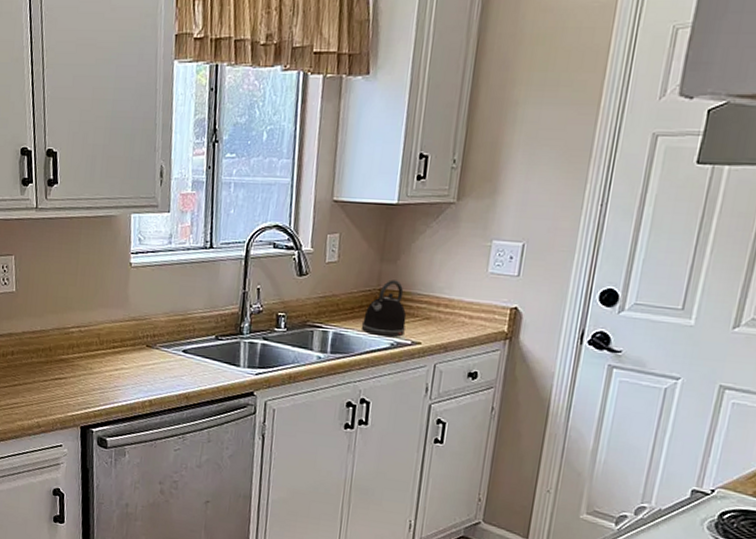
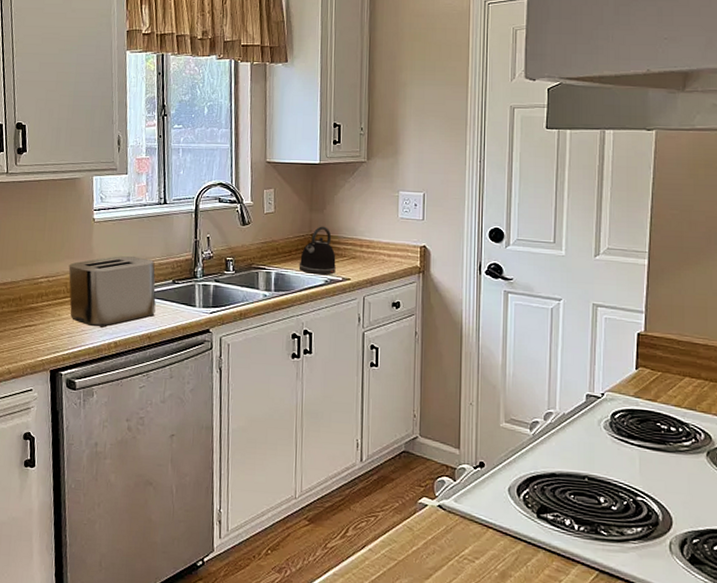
toaster: none [101,306,197,385] -> present [68,256,156,328]

